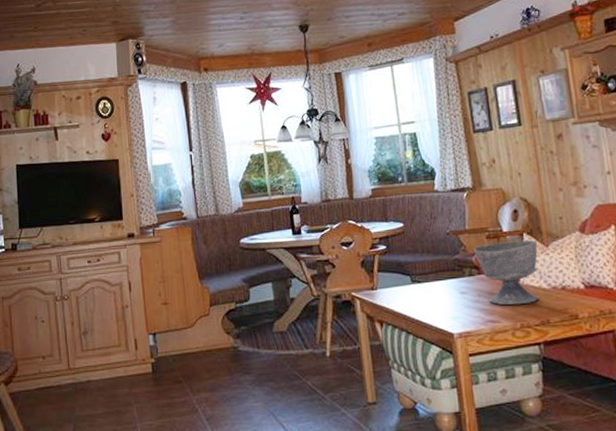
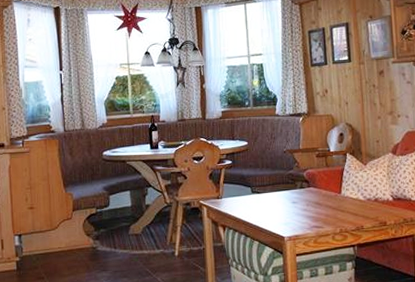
bowl: present [473,240,538,305] -> none [305,159,357,214]

